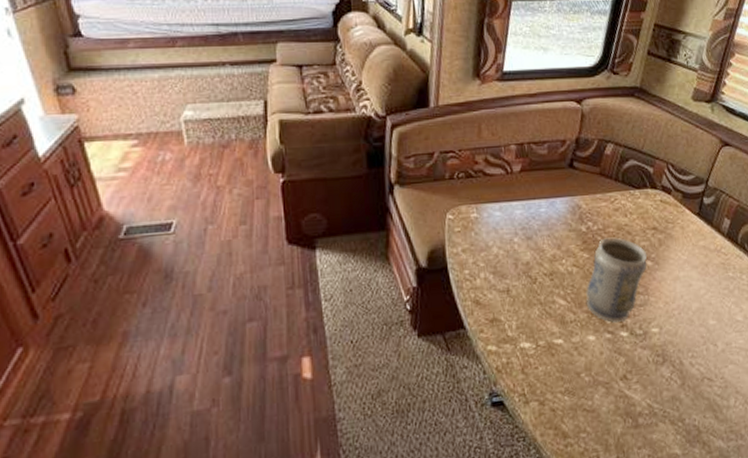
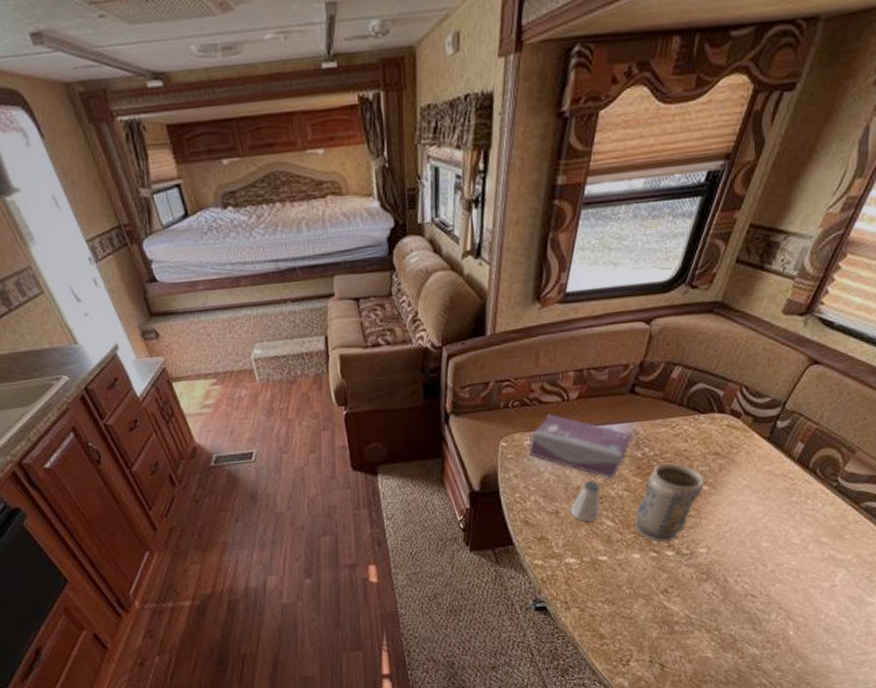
tissue box: none [477,186,575,254] -> present [530,414,632,479]
saltshaker: none [520,255,551,301] -> present [569,480,602,522]

